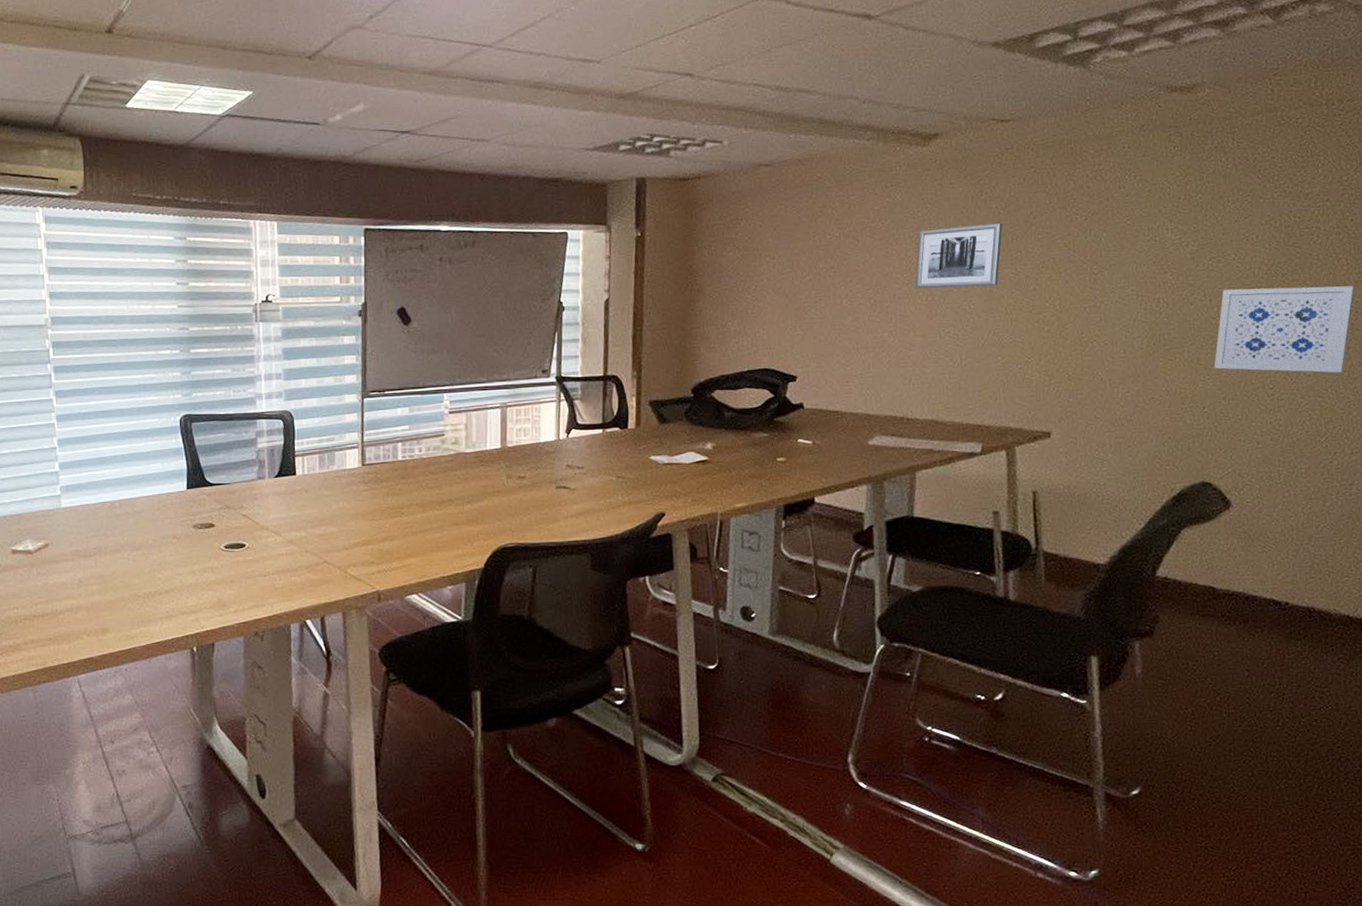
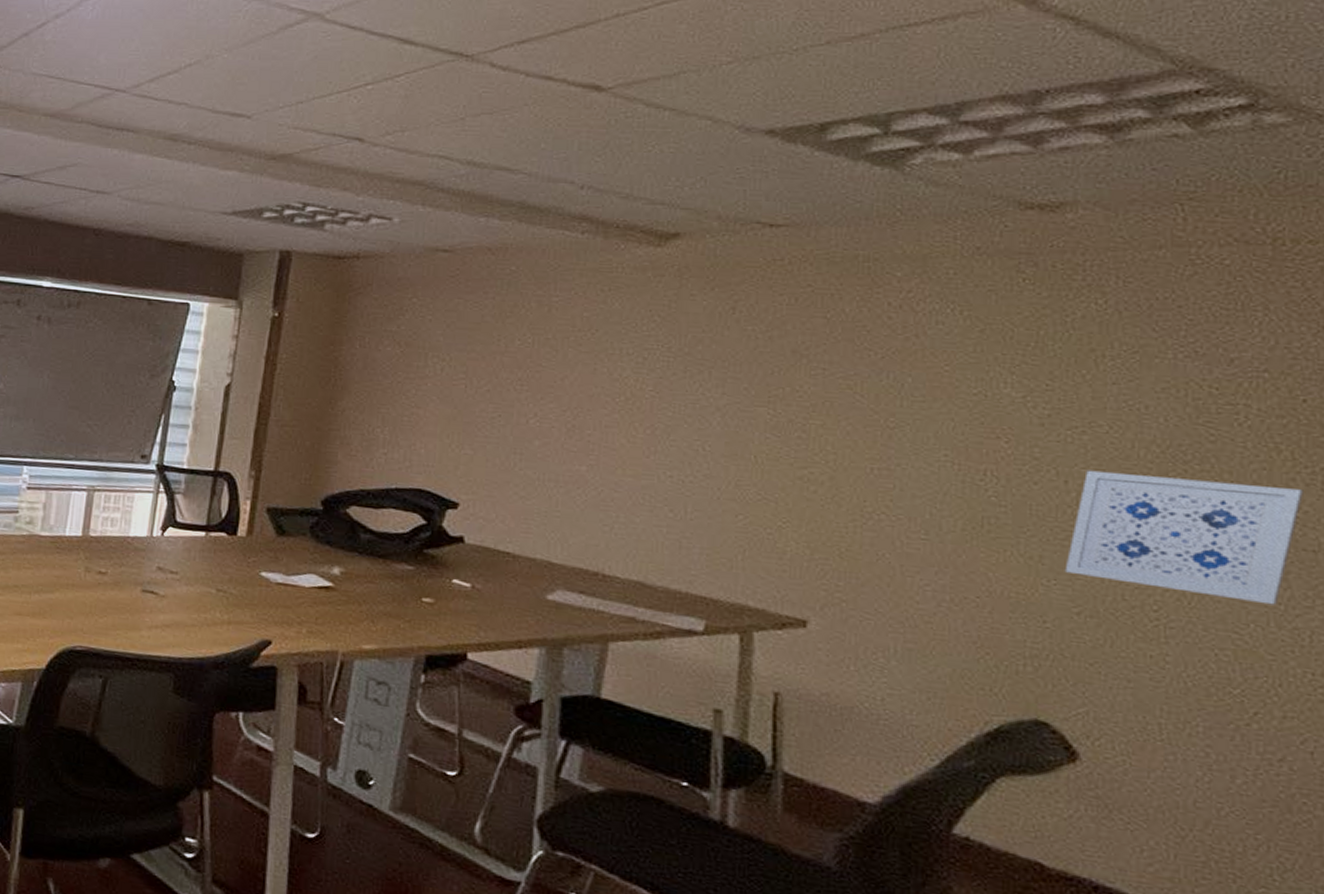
wall art: present [915,223,1002,289] -> none [629,347,760,427]

